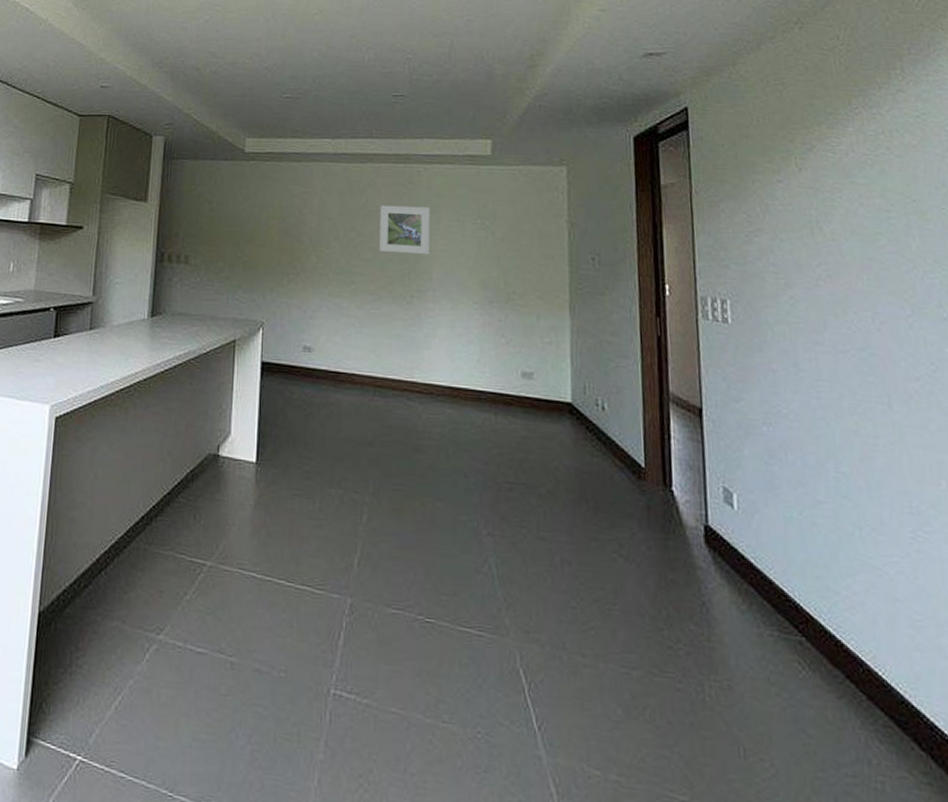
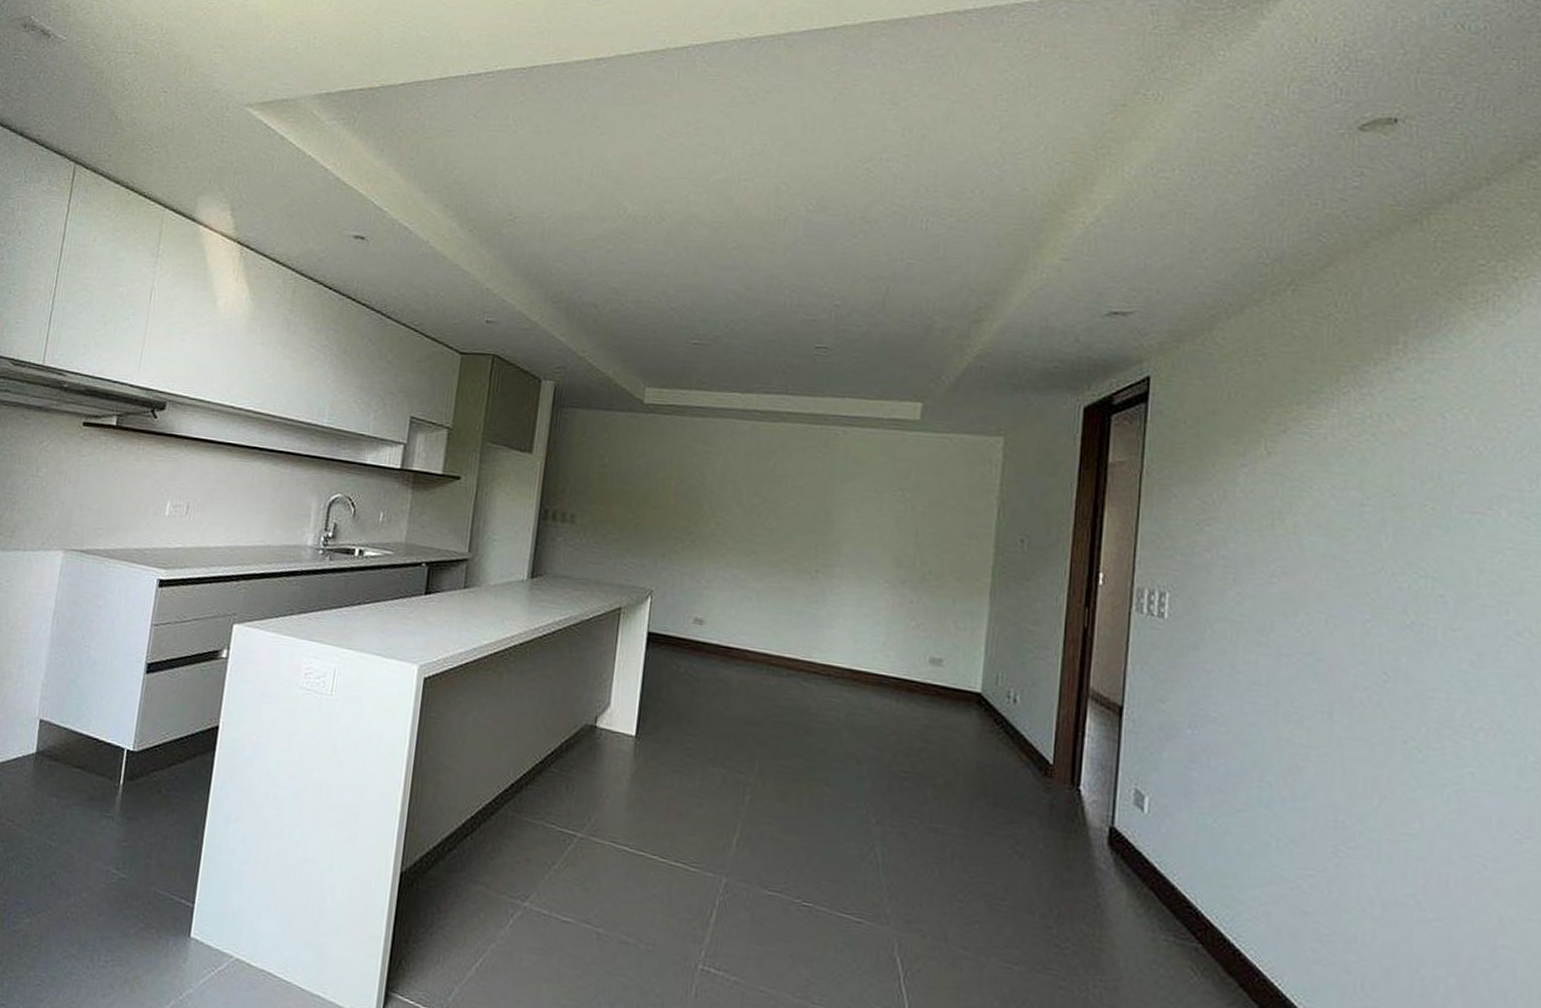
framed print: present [380,205,431,255] -> none [786,469,846,527]

